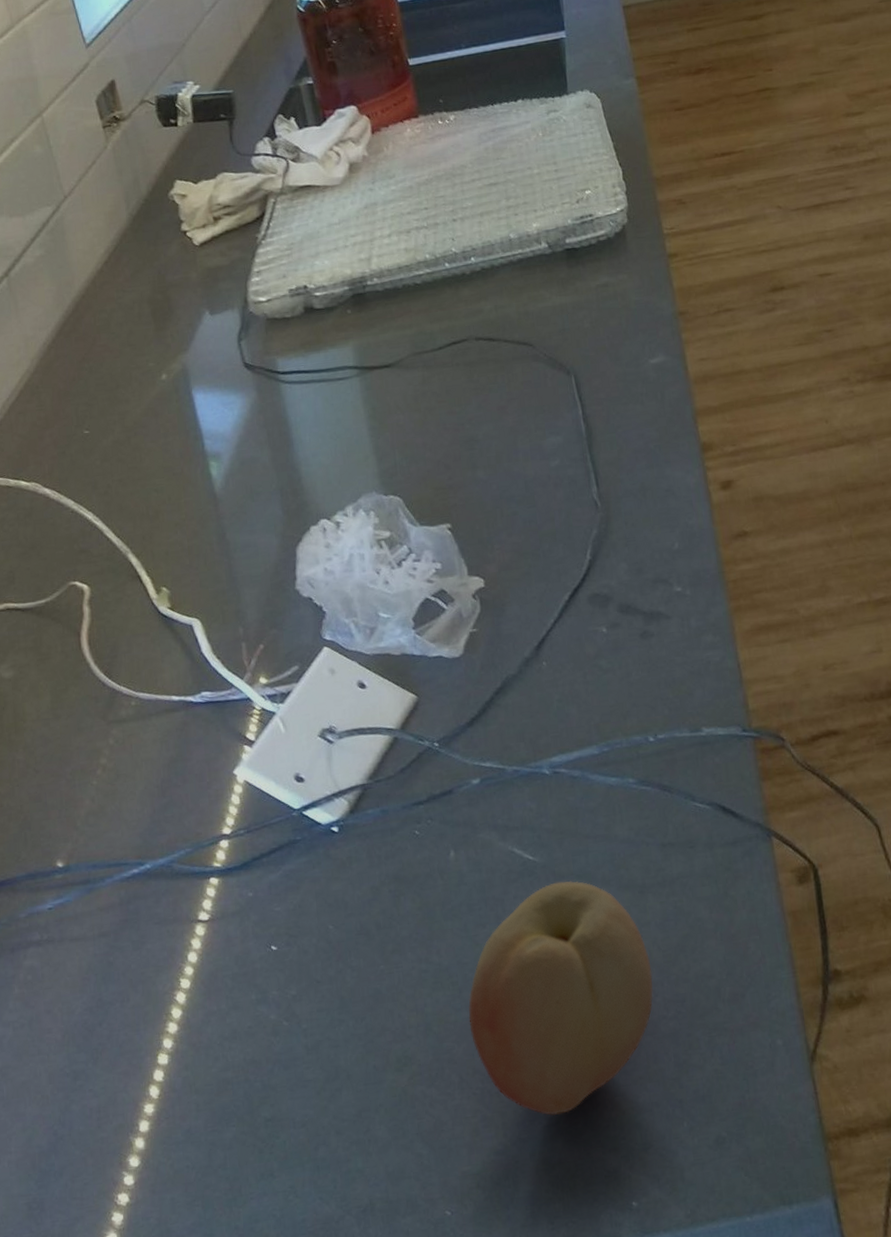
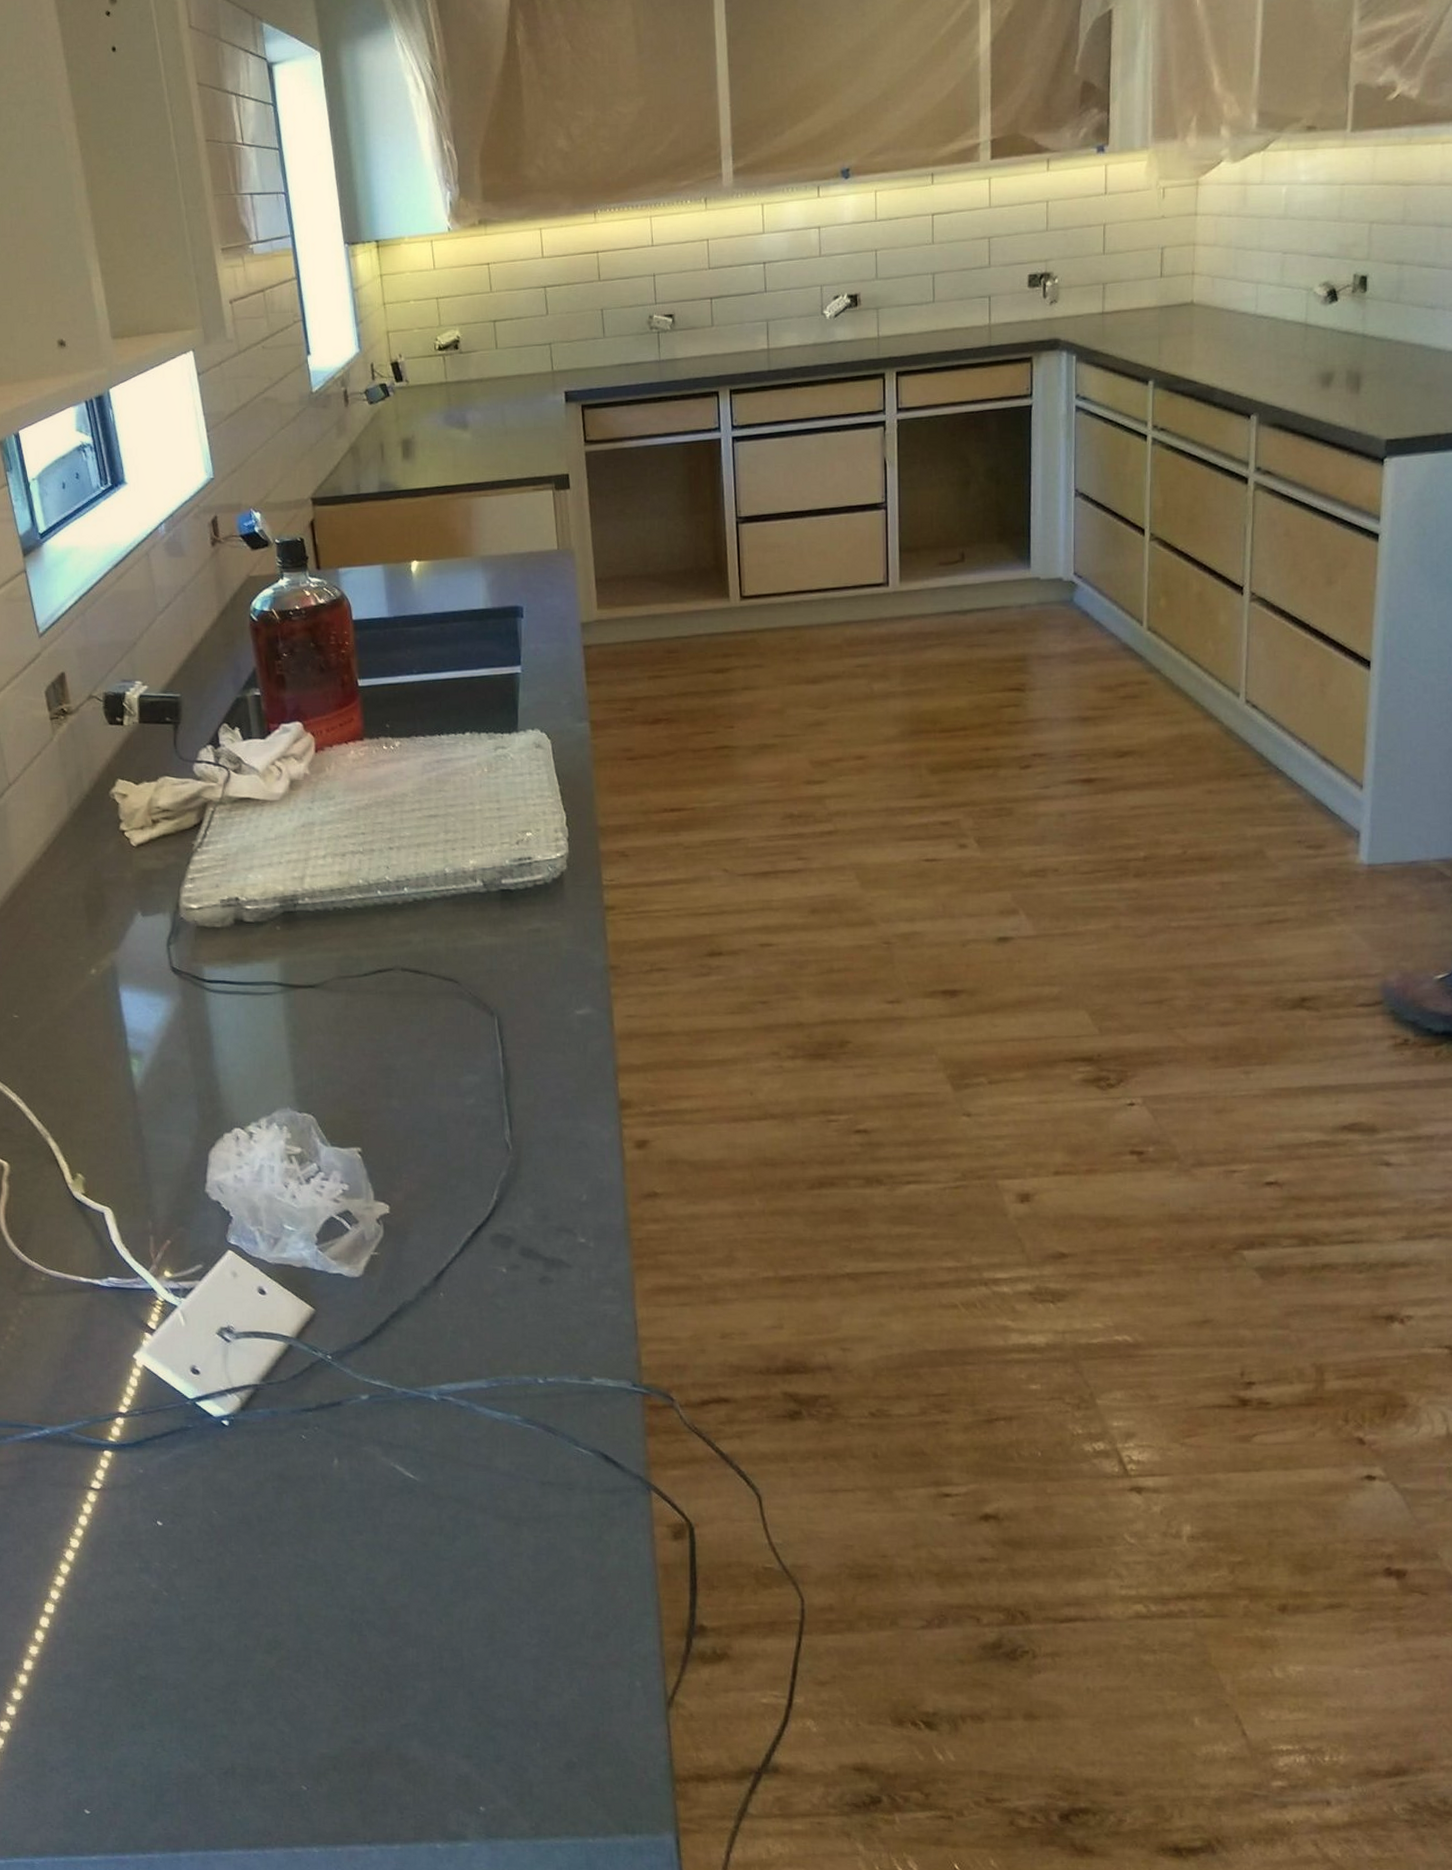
fruit: present [468,880,654,1116] -> none [338,1502,520,1716]

